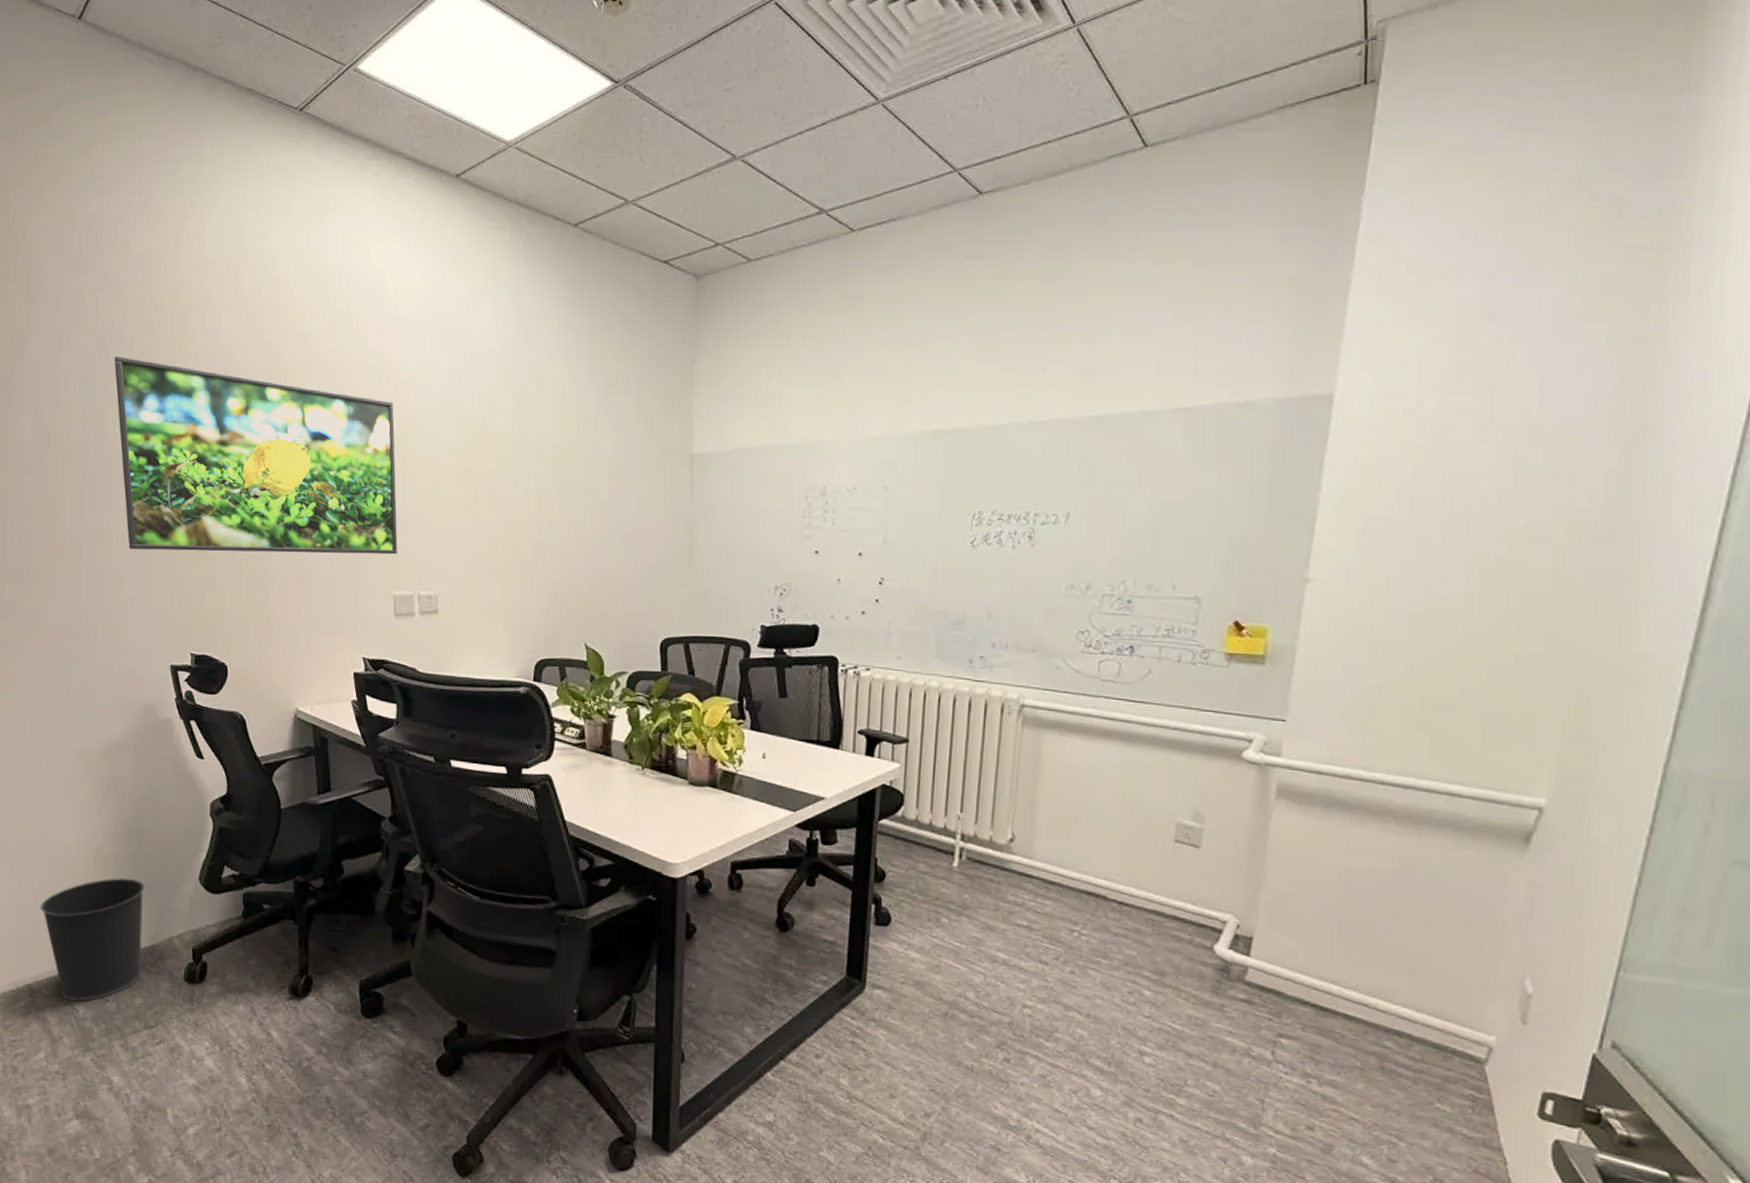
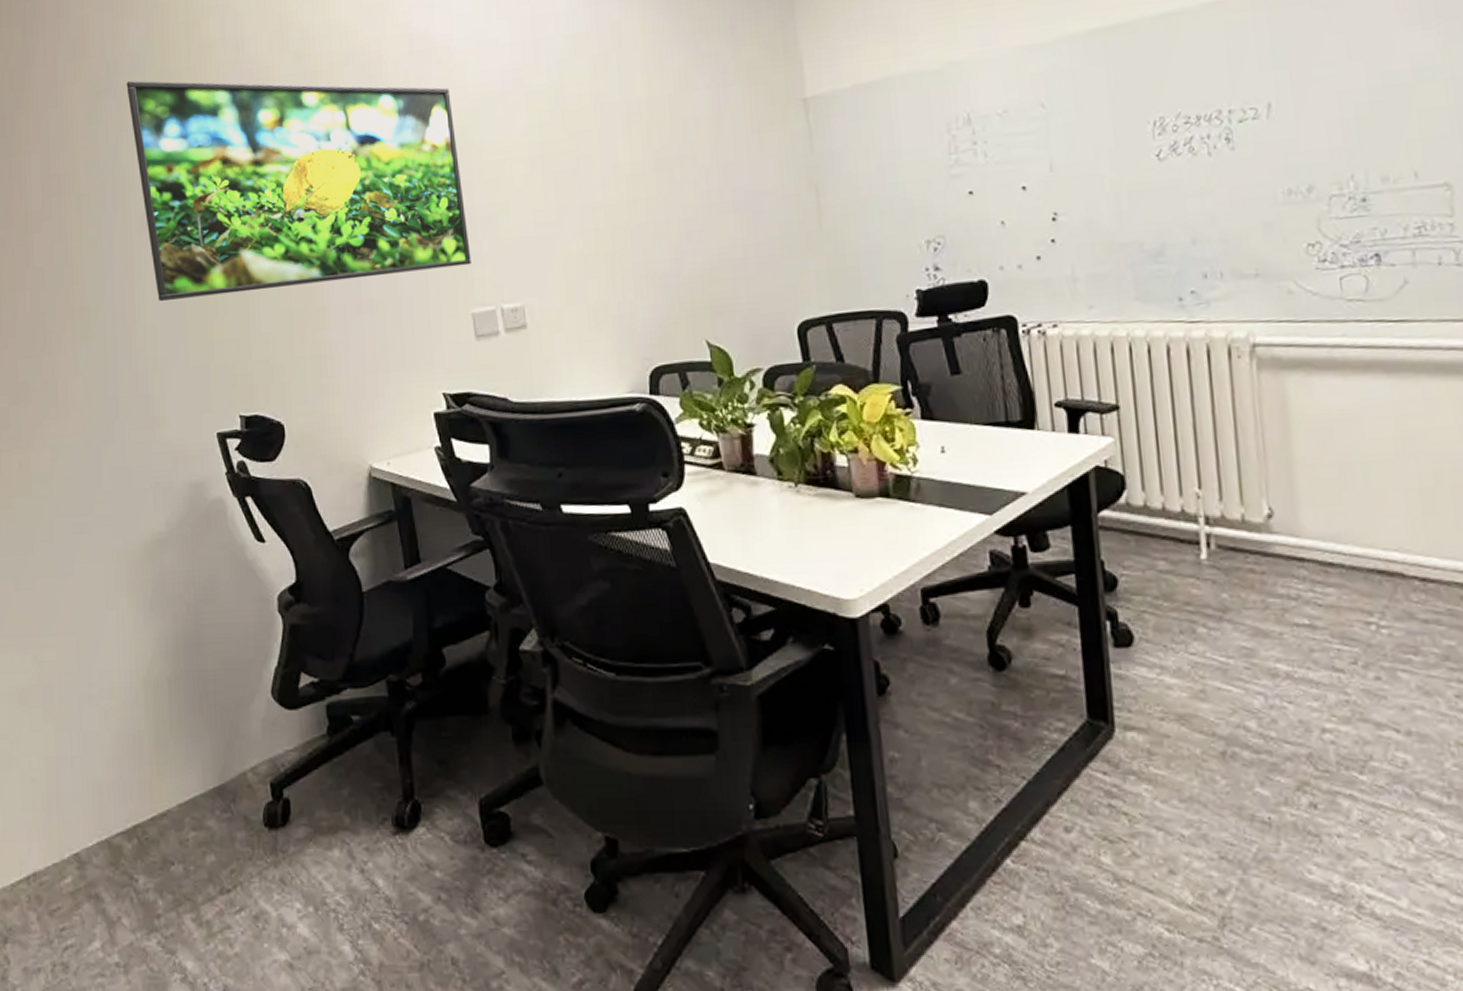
wastebasket: present [40,878,146,1002] -> none [83,702,210,869]

